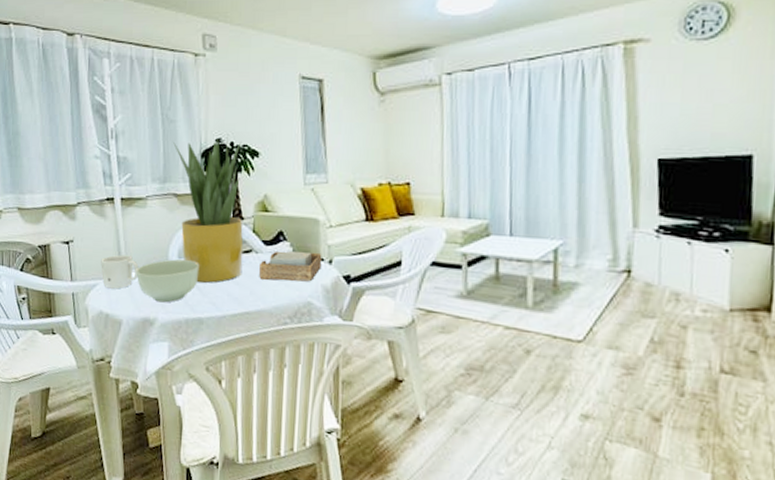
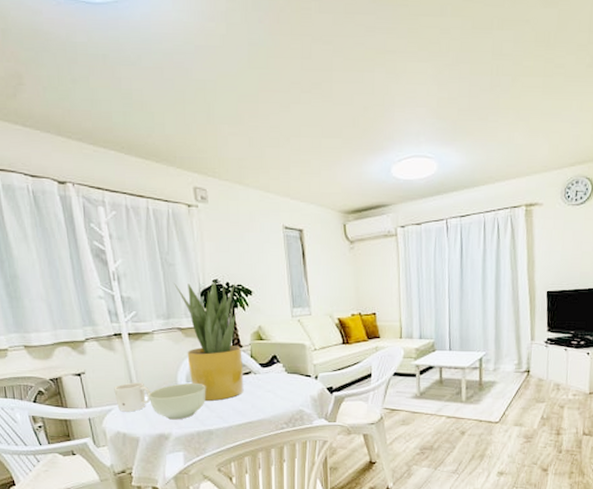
napkin holder: present [259,250,322,282] -> none [258,370,309,395]

